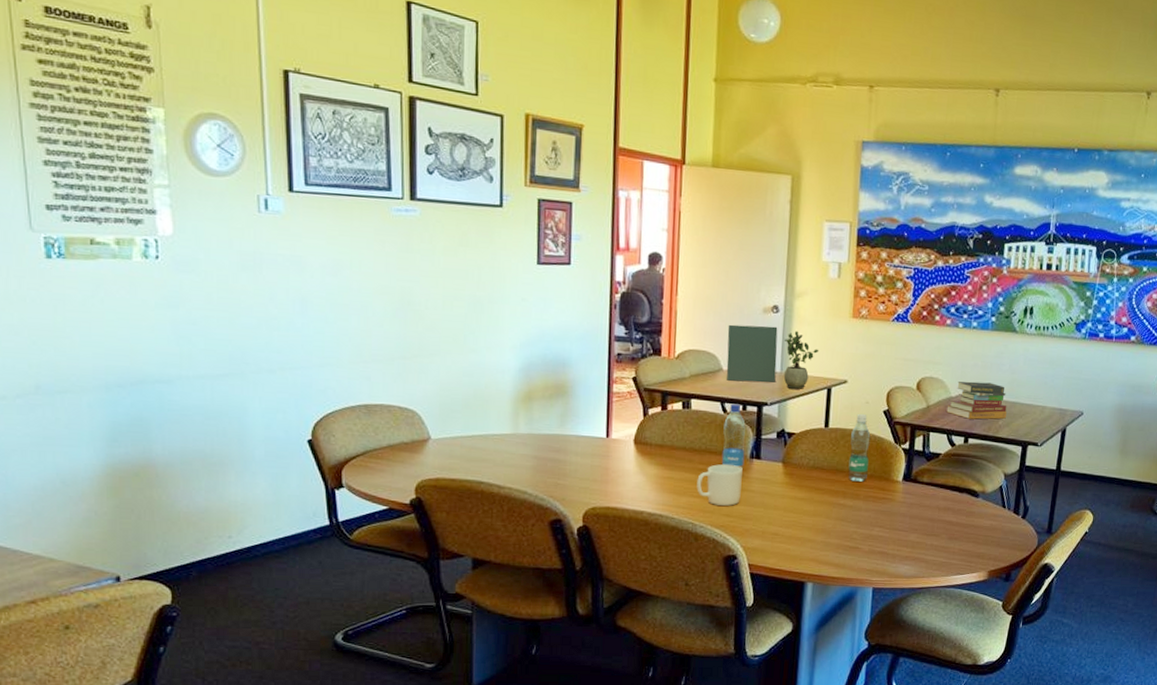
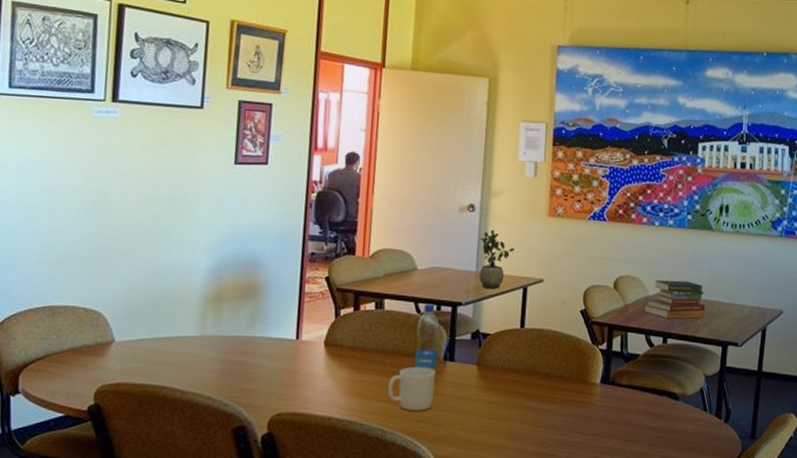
binder: present [726,324,778,383] -> none [421,223,474,282]
bottle: present [848,413,871,482] -> none [544,313,568,385]

